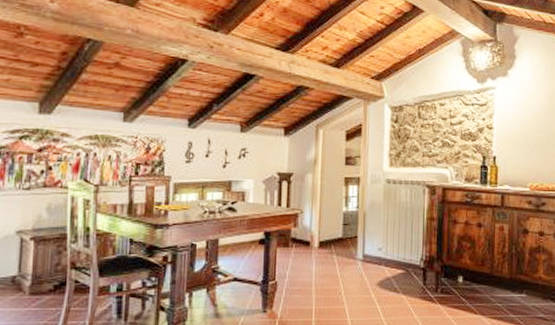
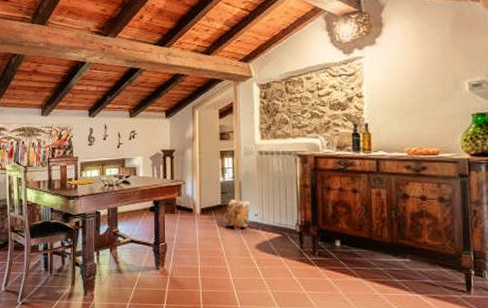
backpack: none [345,232,375,267] -> present [224,200,251,231]

